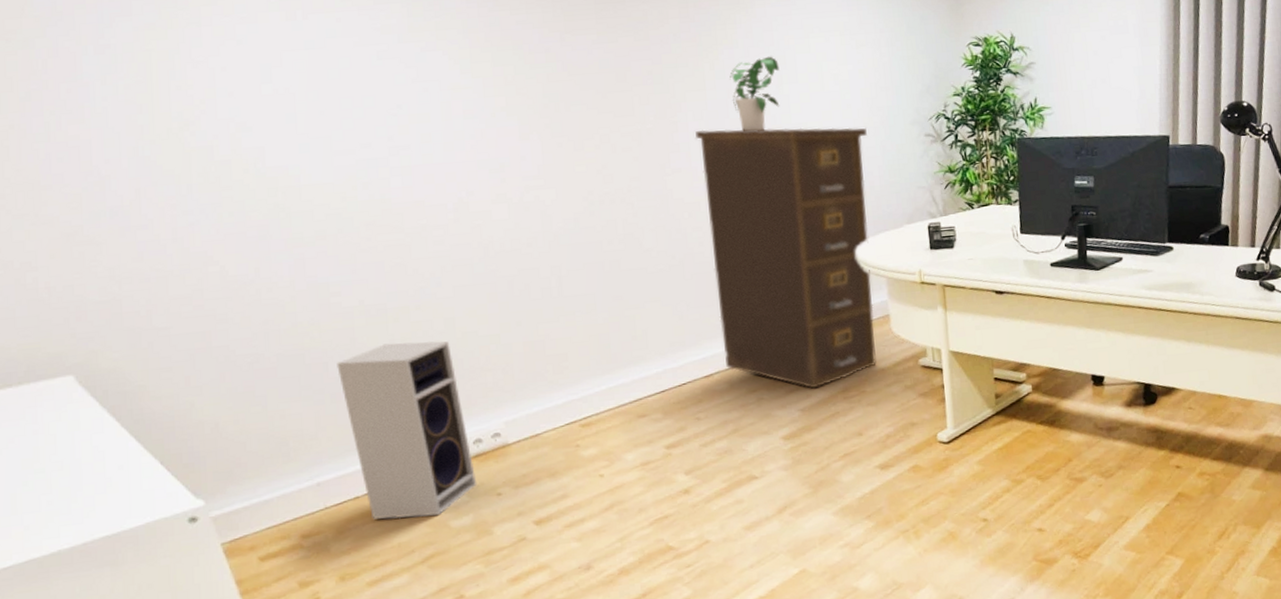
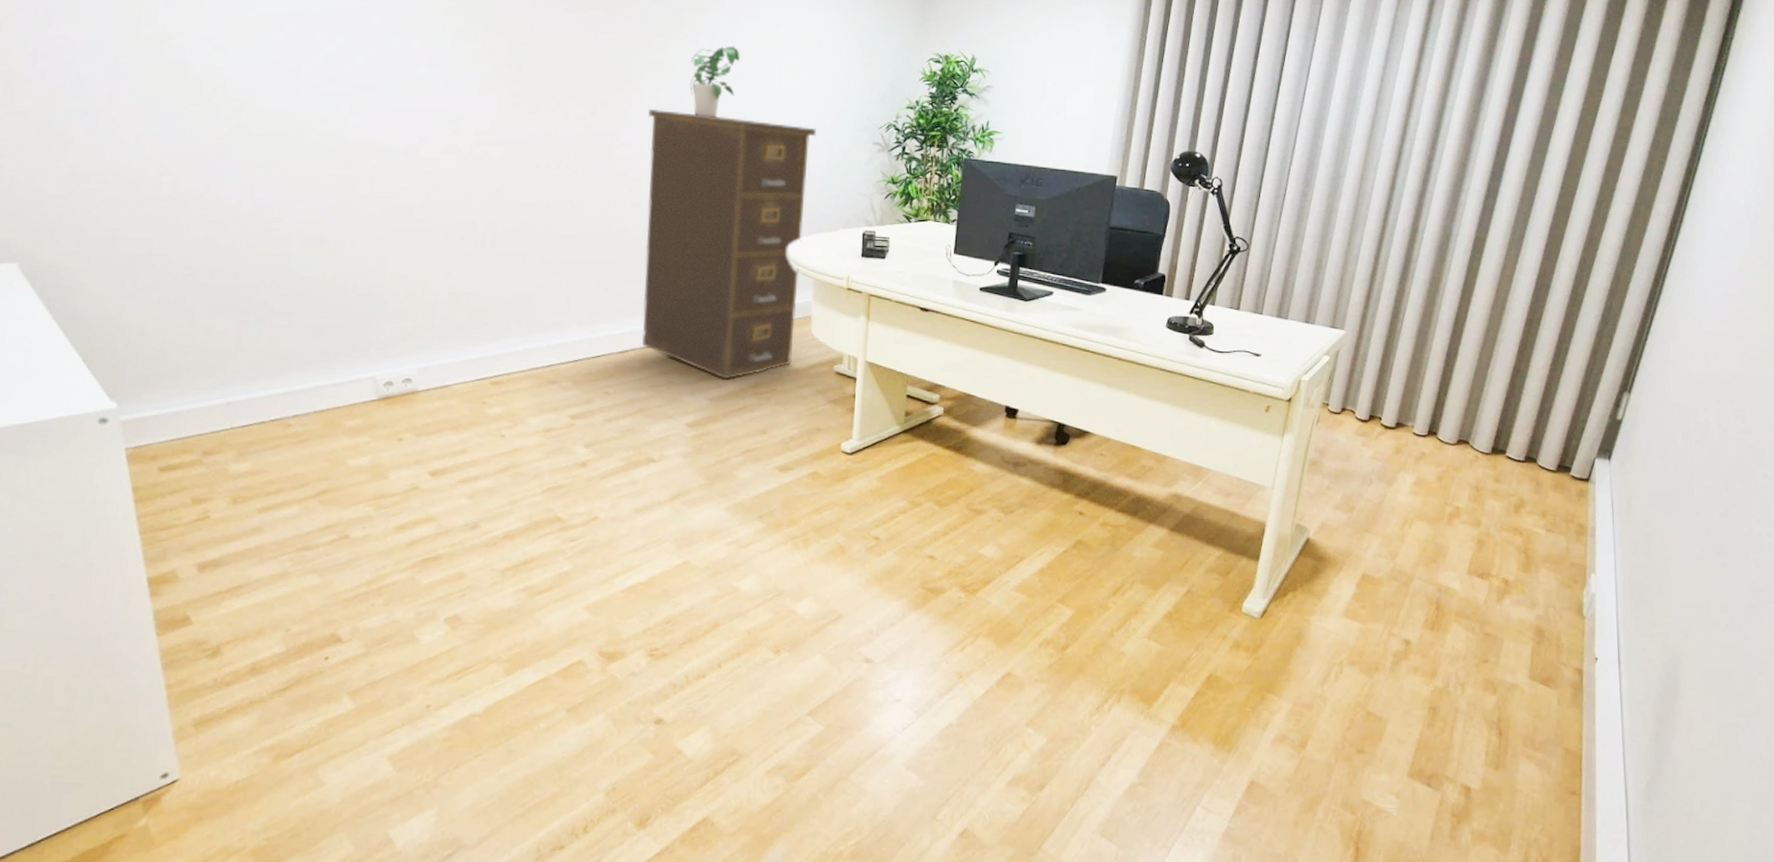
speaker: present [337,341,477,520] -> none [266,275,381,452]

